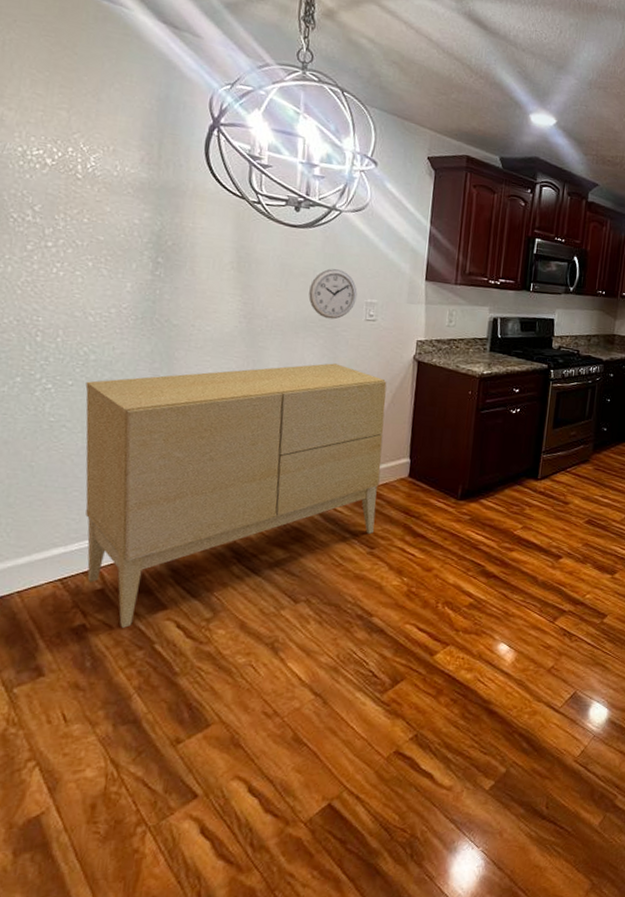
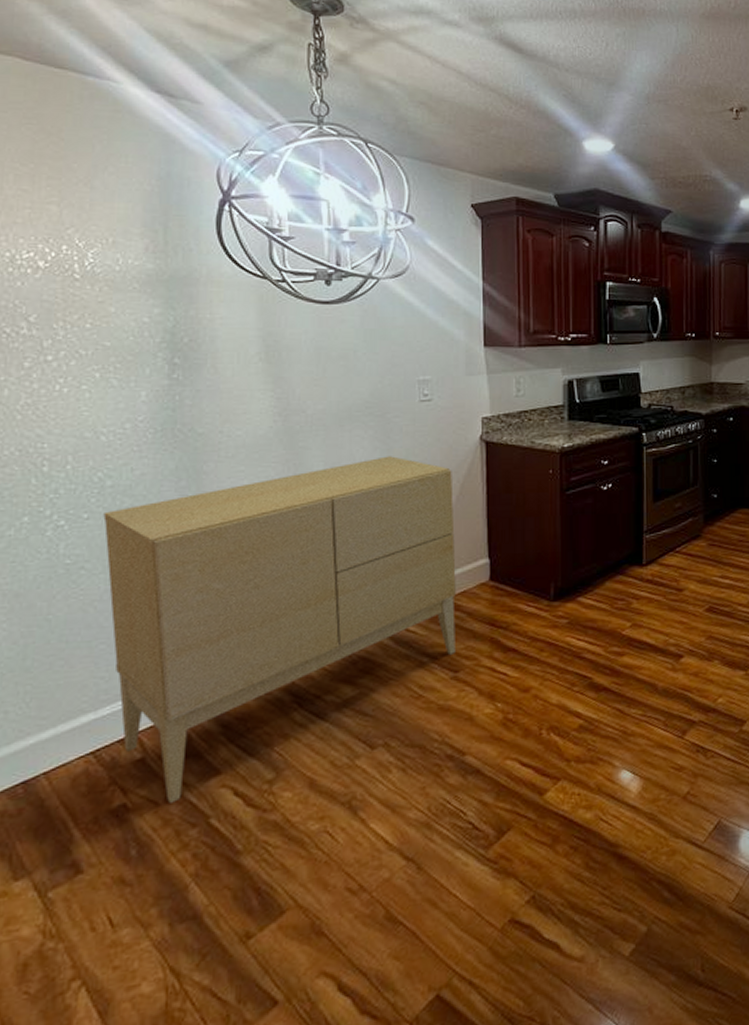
wall clock: present [308,268,357,320] -> none [351,346,407,405]

